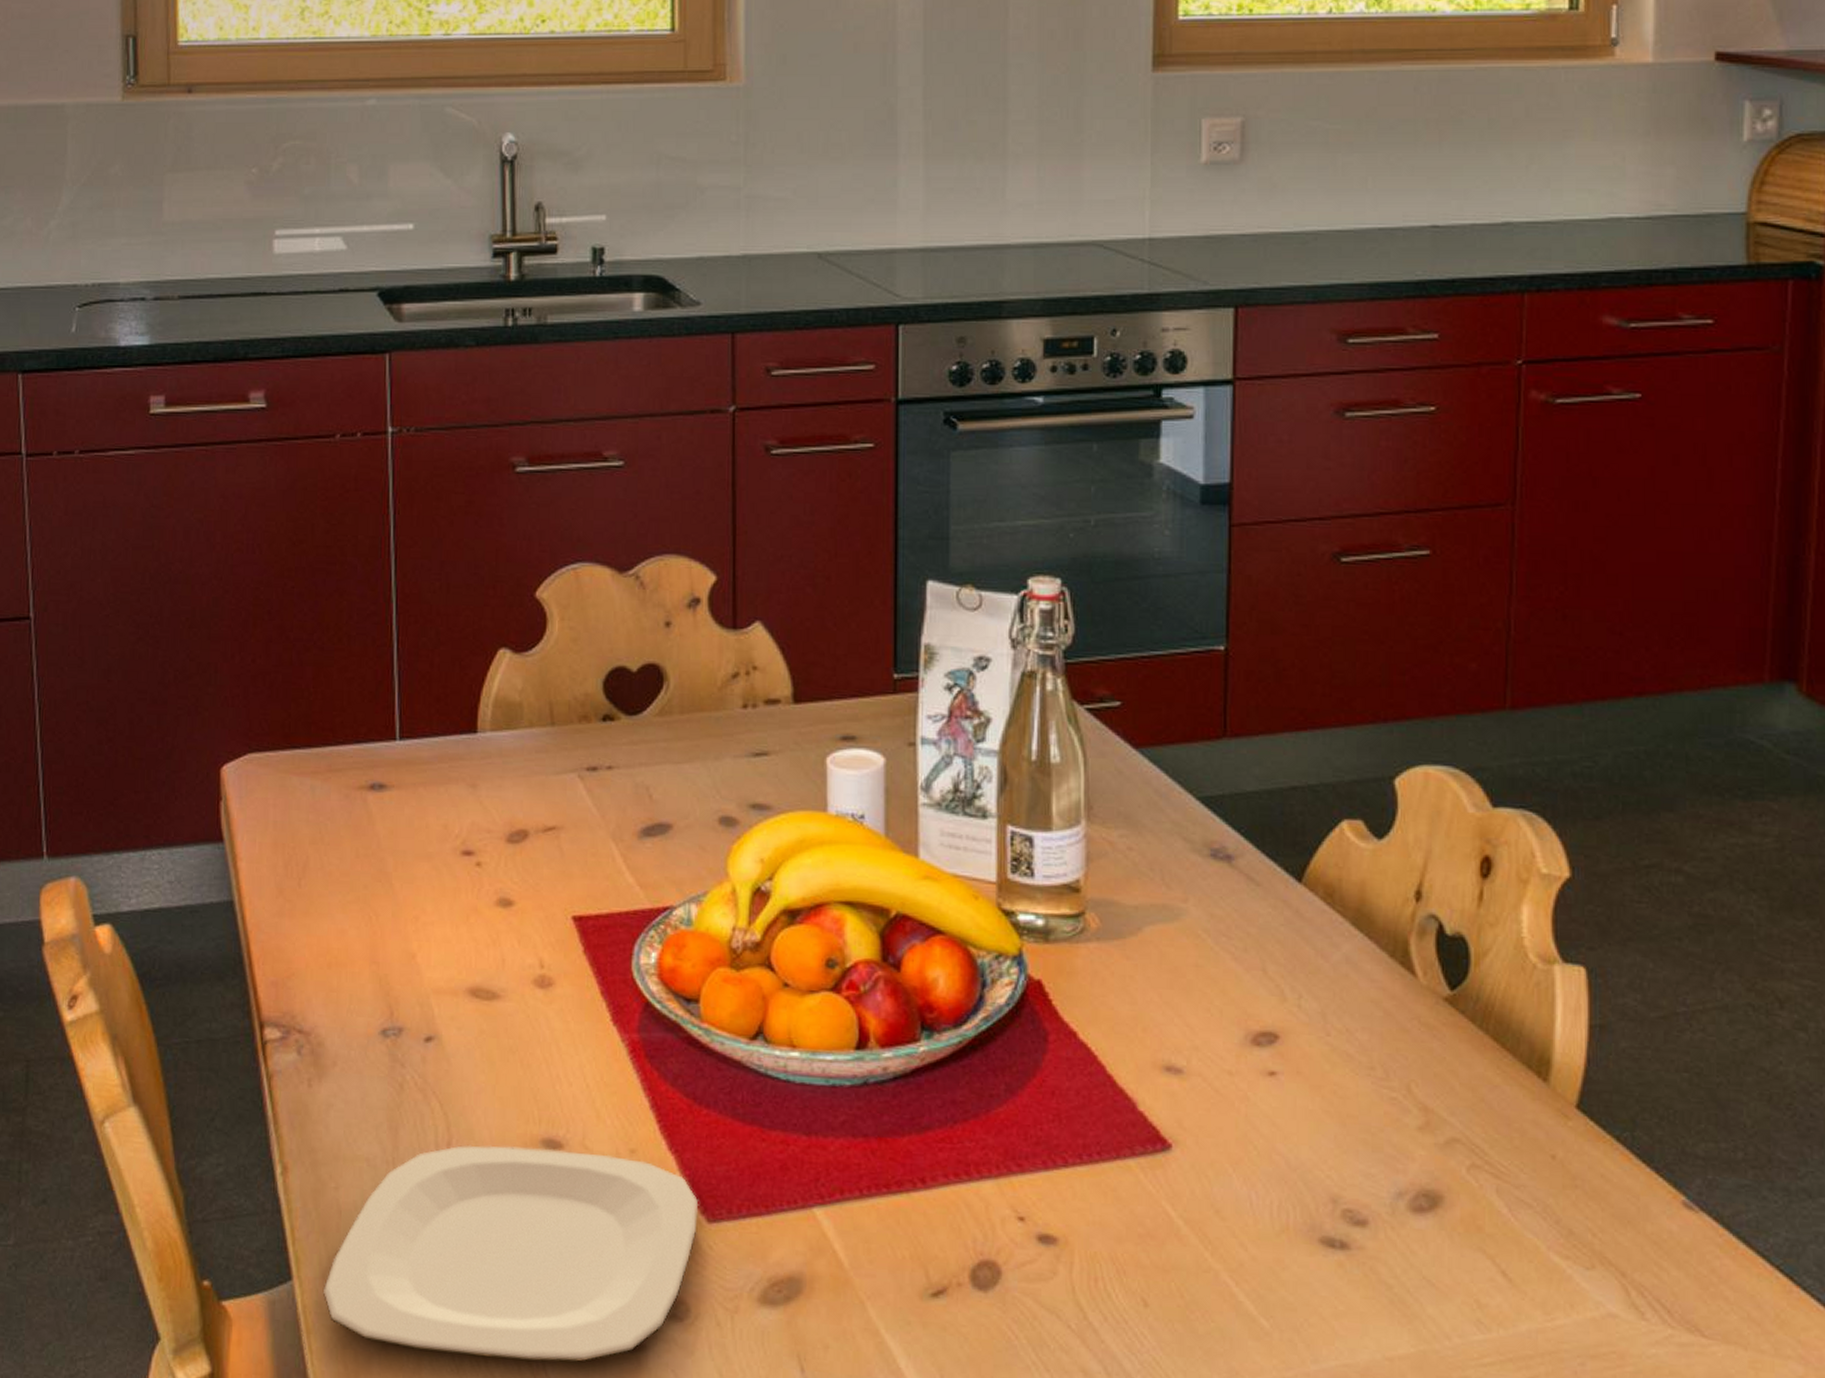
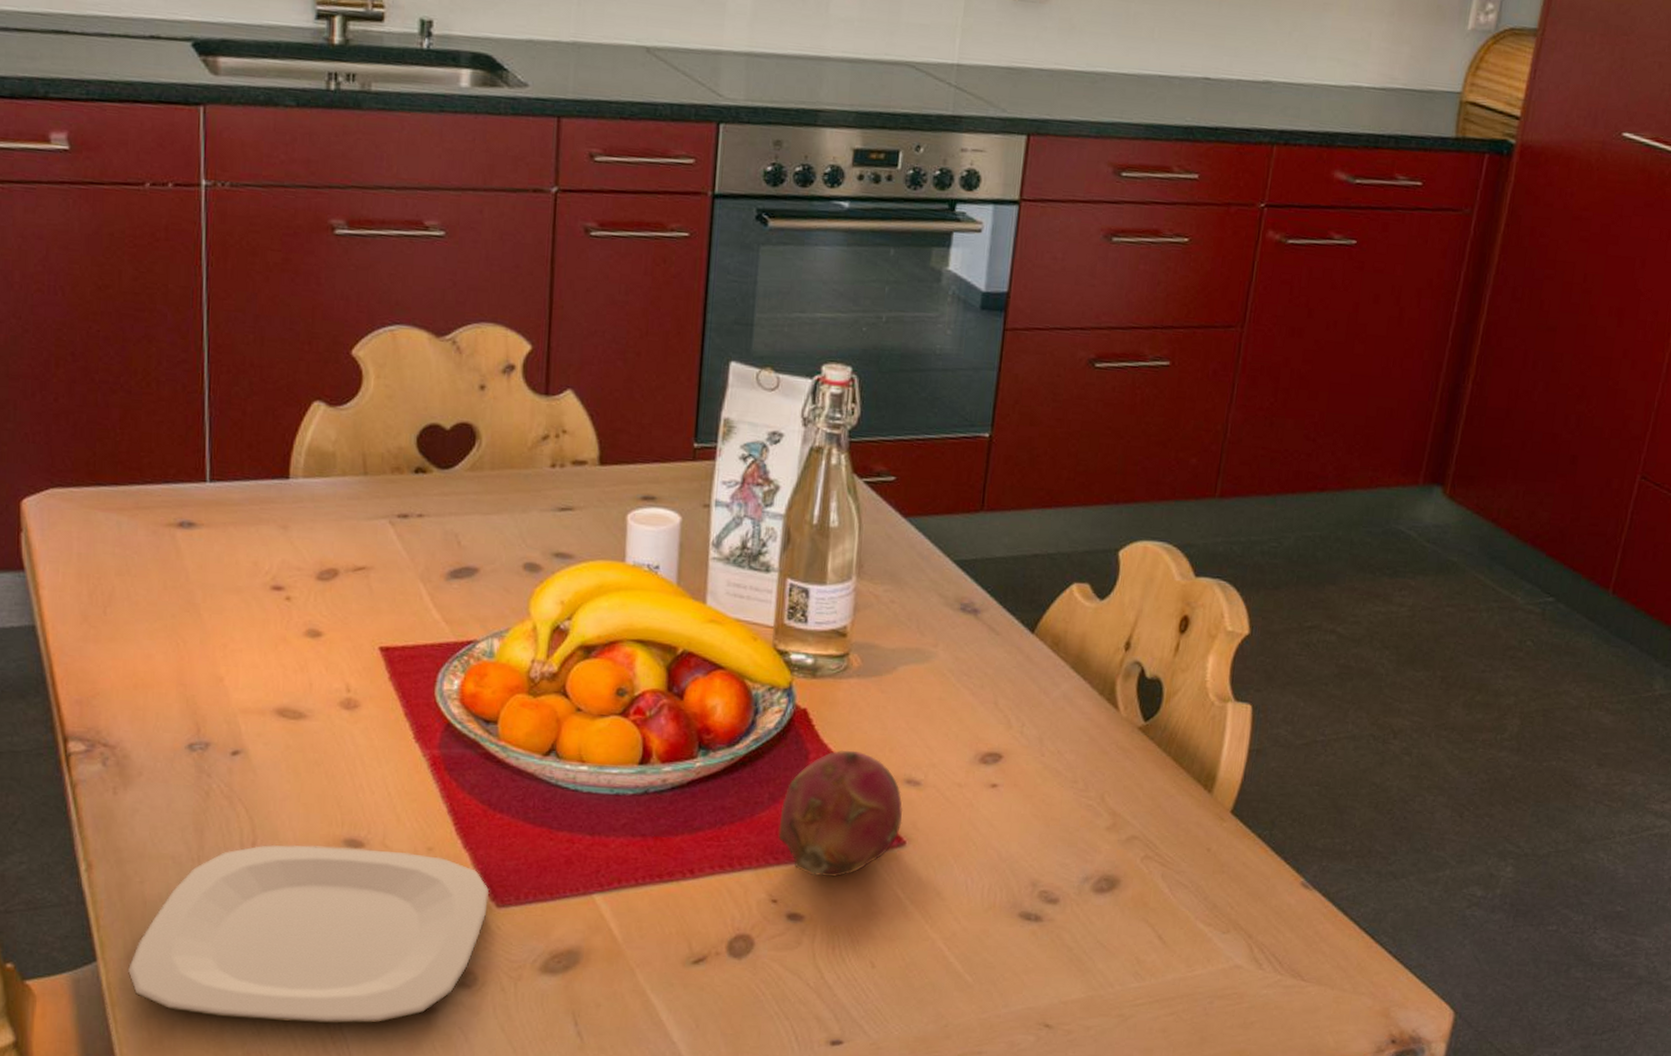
fruit: none [1020,1029,1165,1190] -> present [778,749,903,878]

